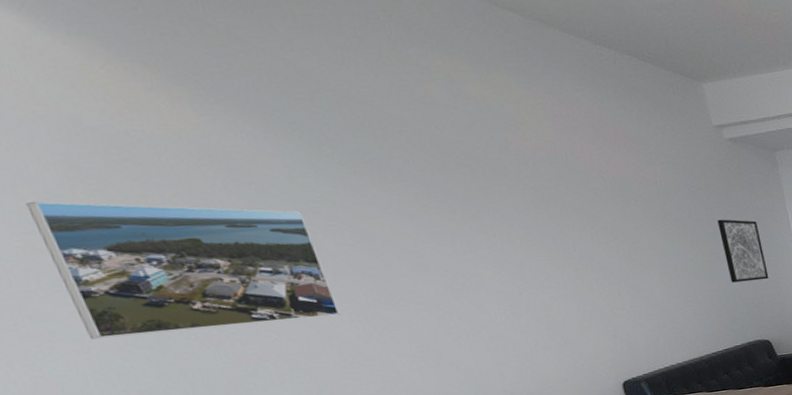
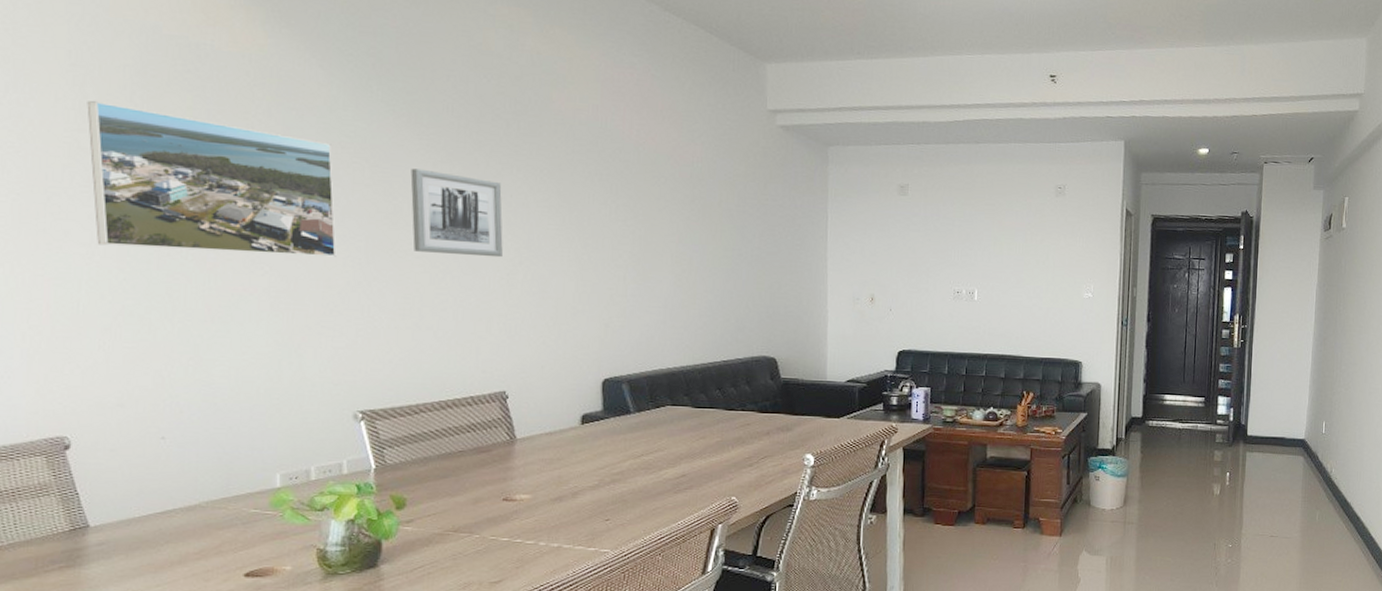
wall art: none [389,222,501,299] -> present [410,168,503,258]
wall art: present [717,219,769,283] -> none [747,212,792,288]

